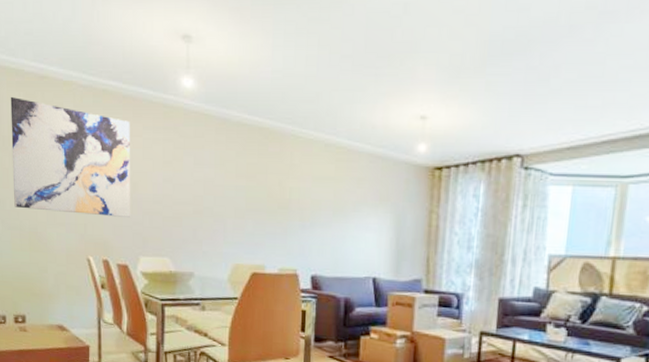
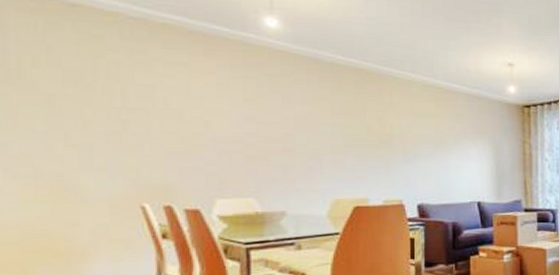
wall art: present [10,96,130,217] -> none [21,23,202,158]

